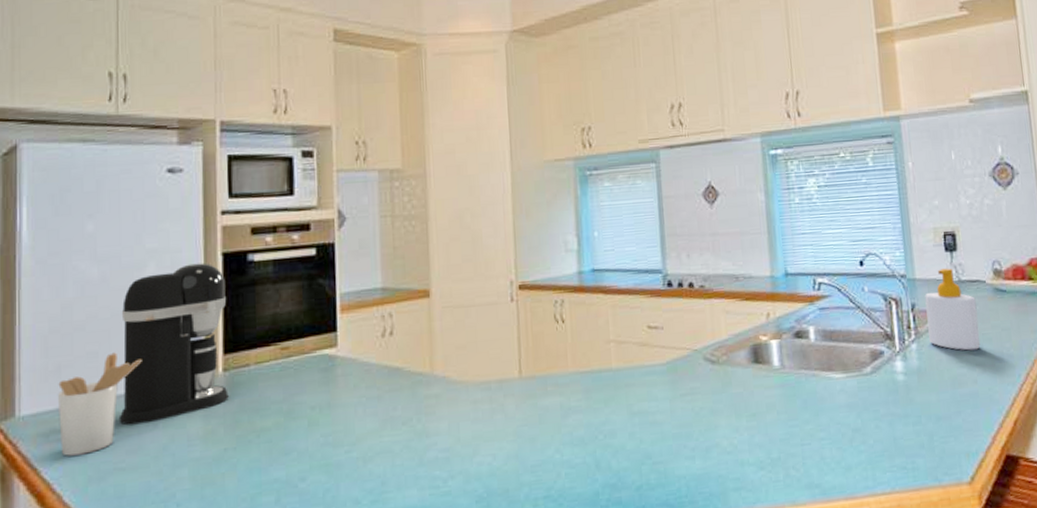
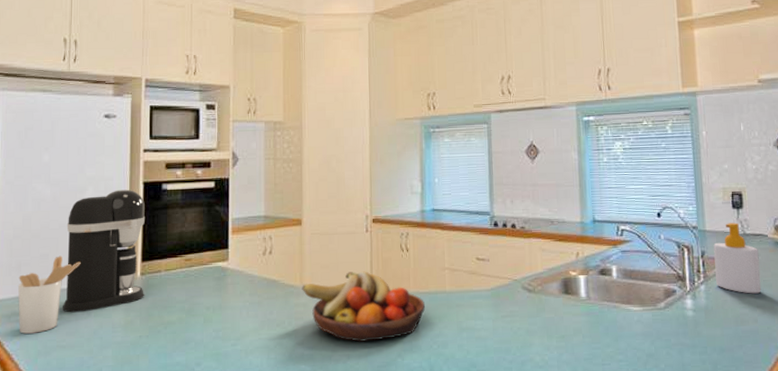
fruit bowl: none [432,350,588,438] -> present [302,271,426,343]

